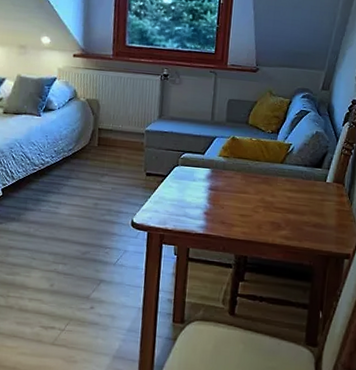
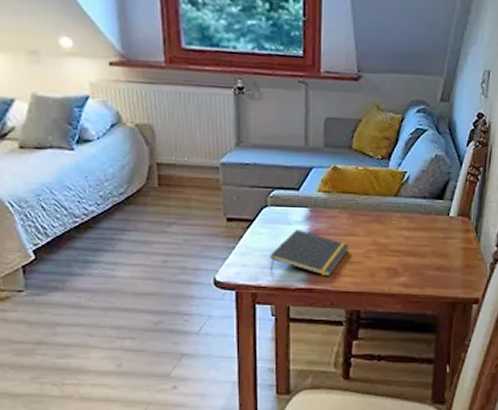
notepad: none [176,185,241,226] -> present [269,228,349,277]

